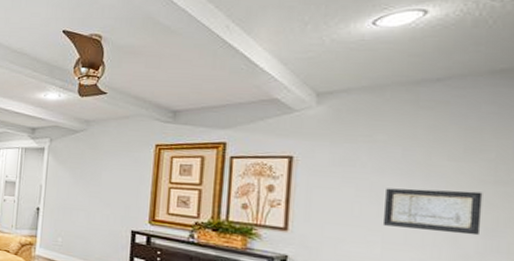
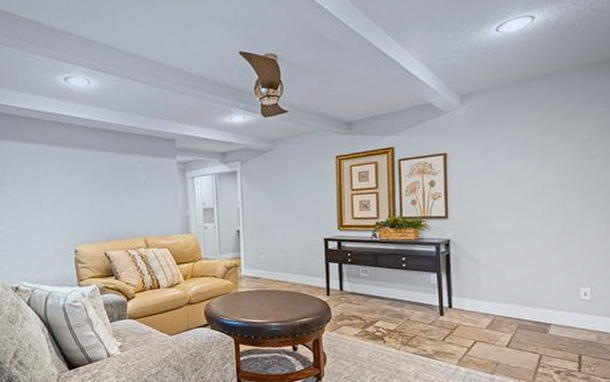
wall art: present [382,188,483,236] -> none [515,166,581,203]

